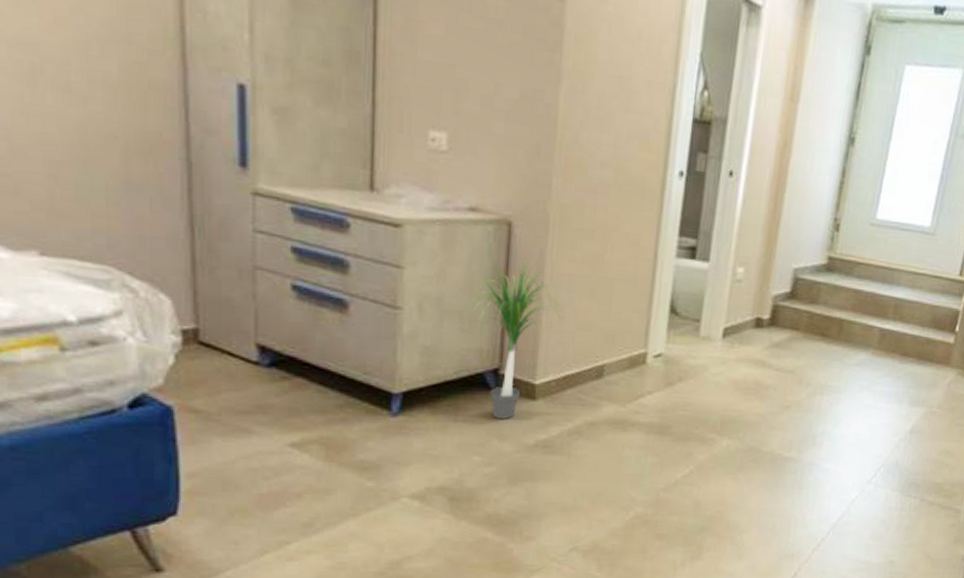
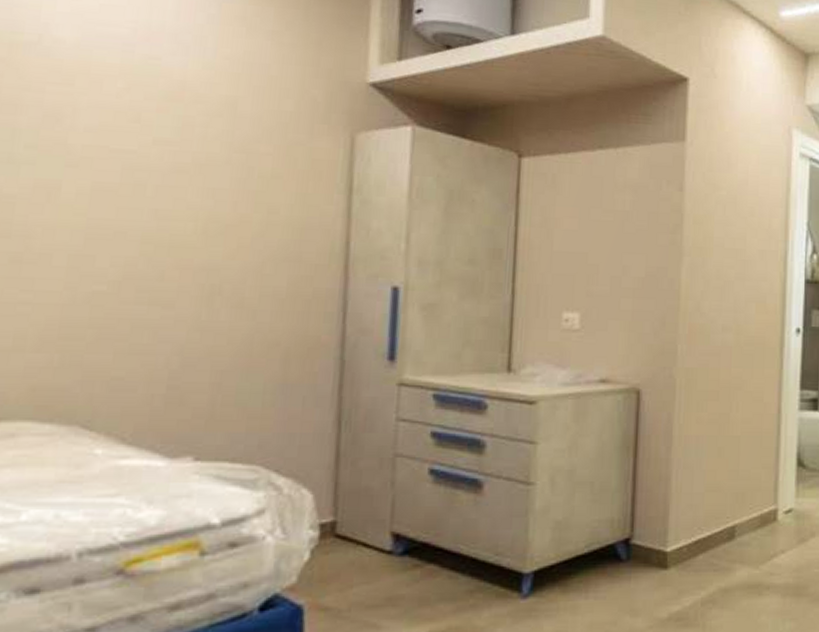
potted plant: present [458,258,564,419] -> none [589,423,692,592]

